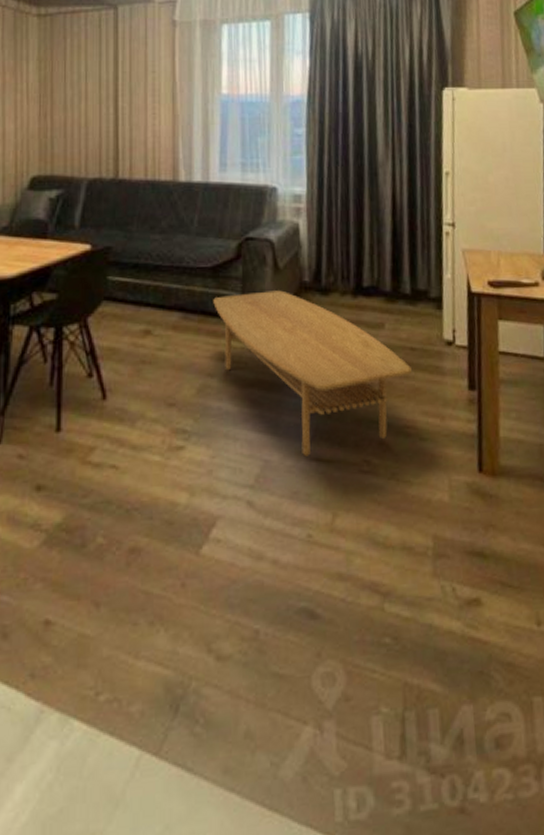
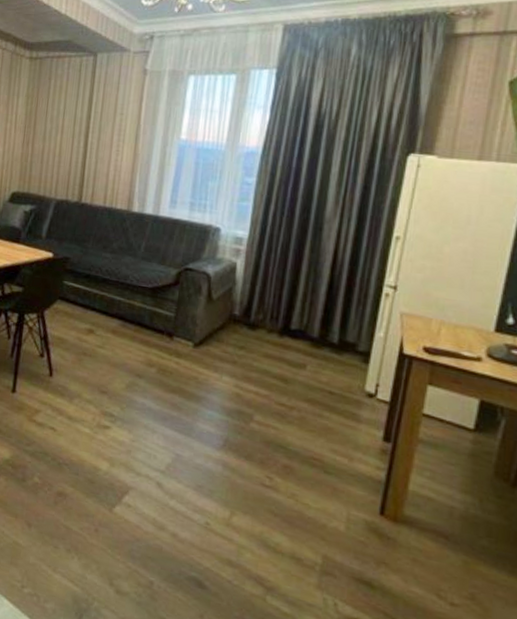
coffee table: present [213,290,413,457] -> none [149,313,328,463]

